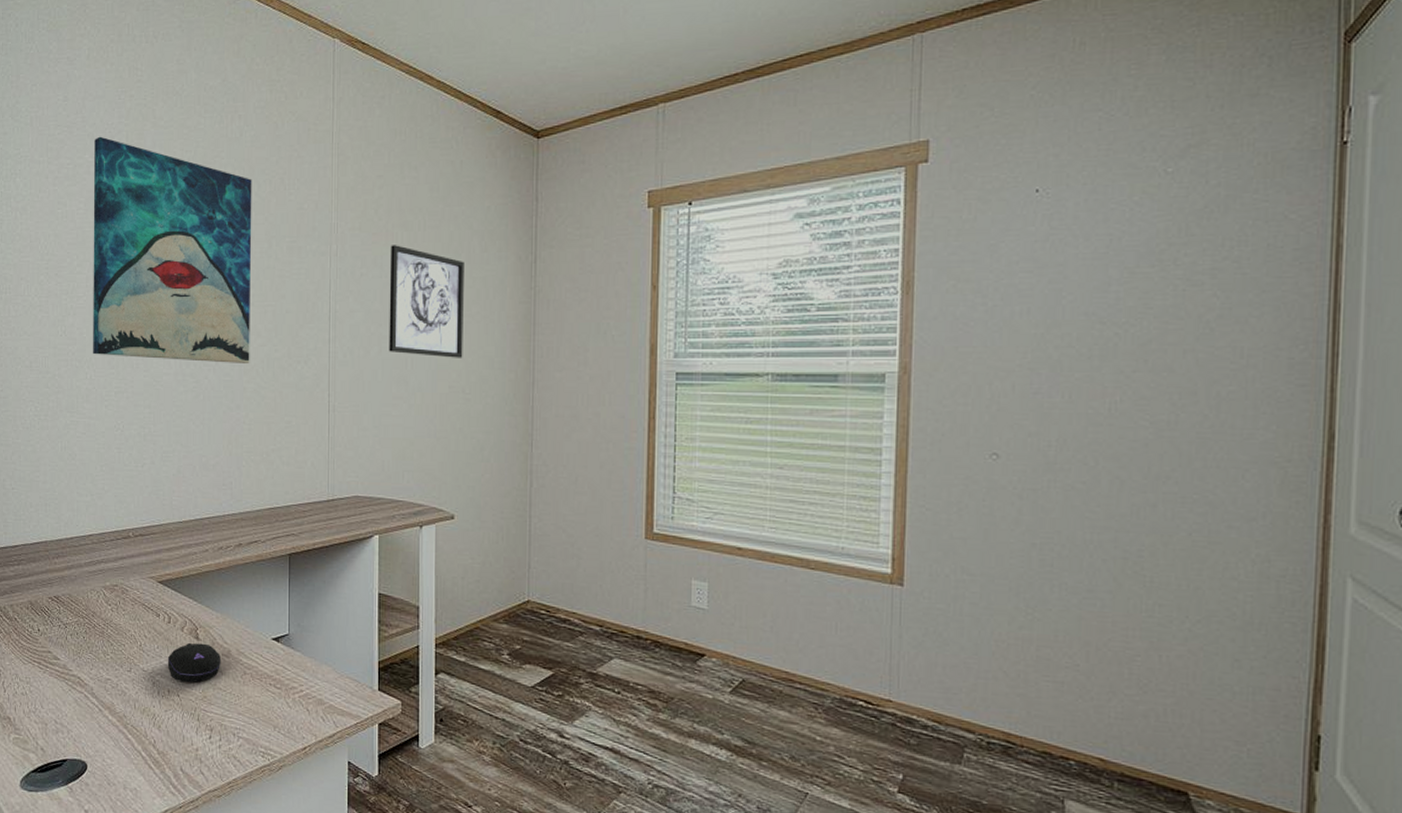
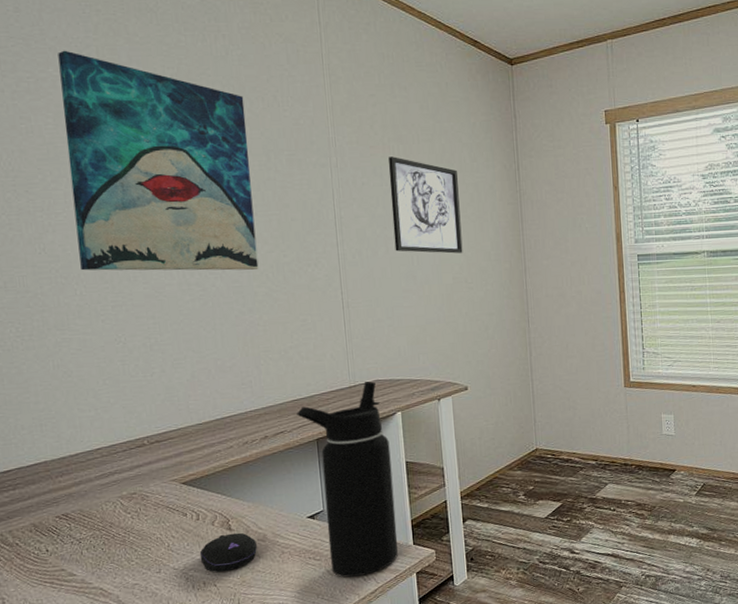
water bottle: none [271,495,363,716] -> present [295,381,398,578]

